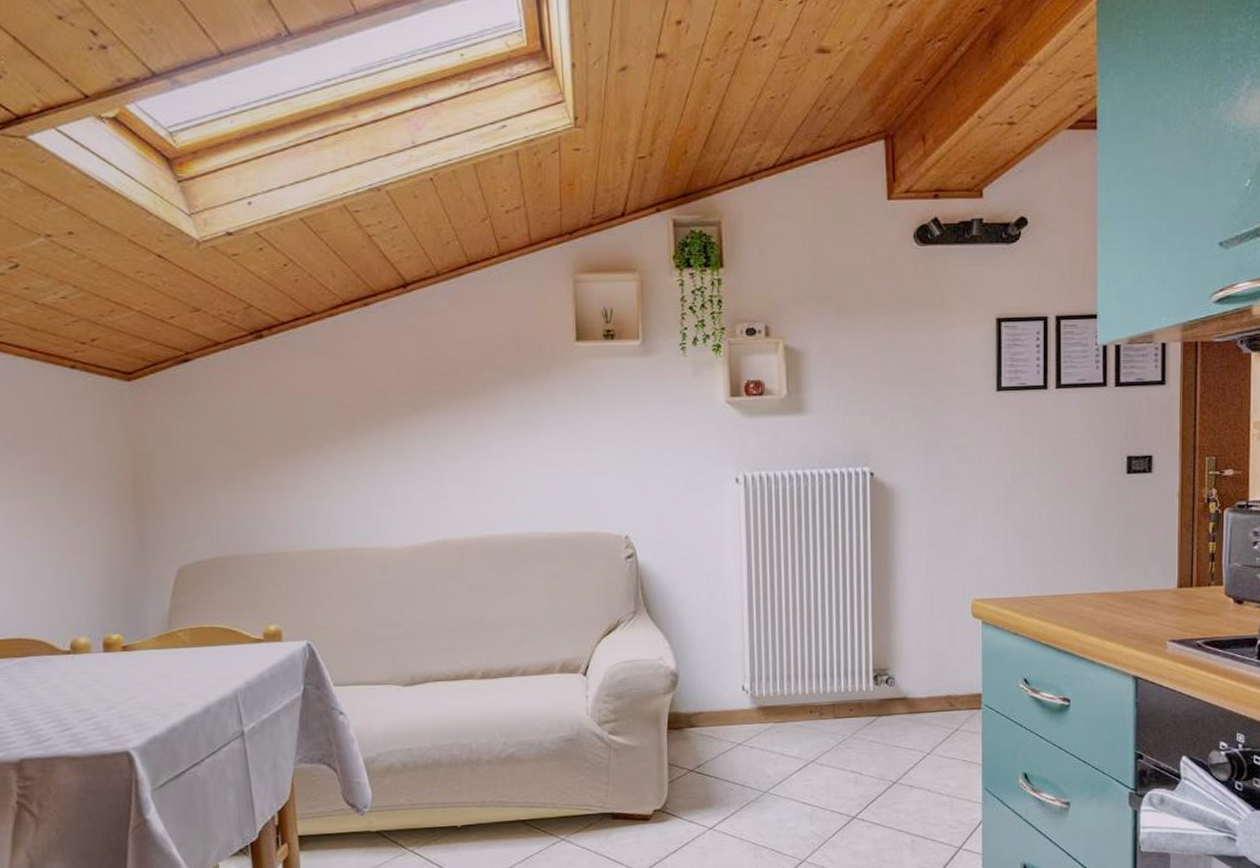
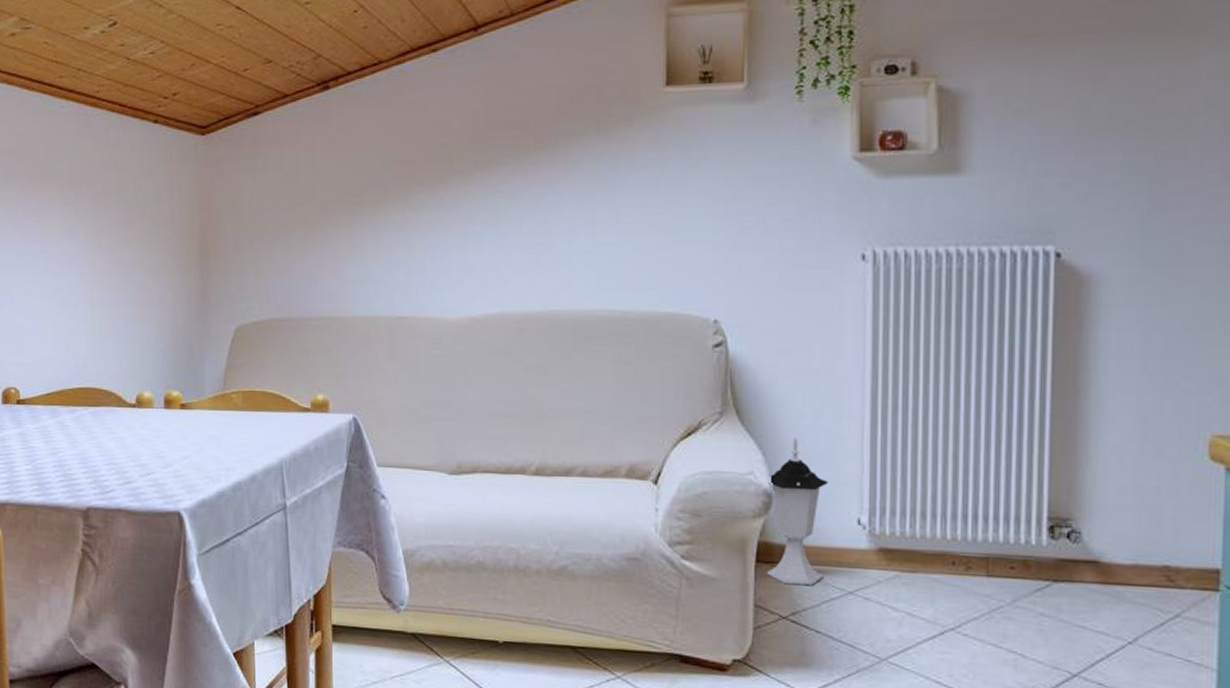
lantern: none [674,627,719,744] -> present [766,437,828,585]

